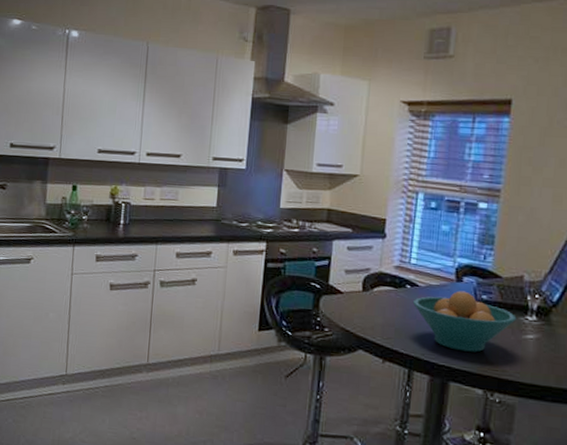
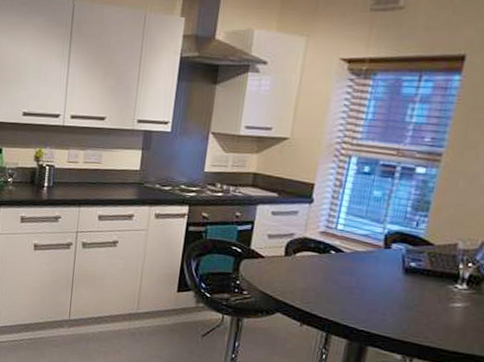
fruit bowl: present [412,290,517,352] -> none [336,257,445,319]

